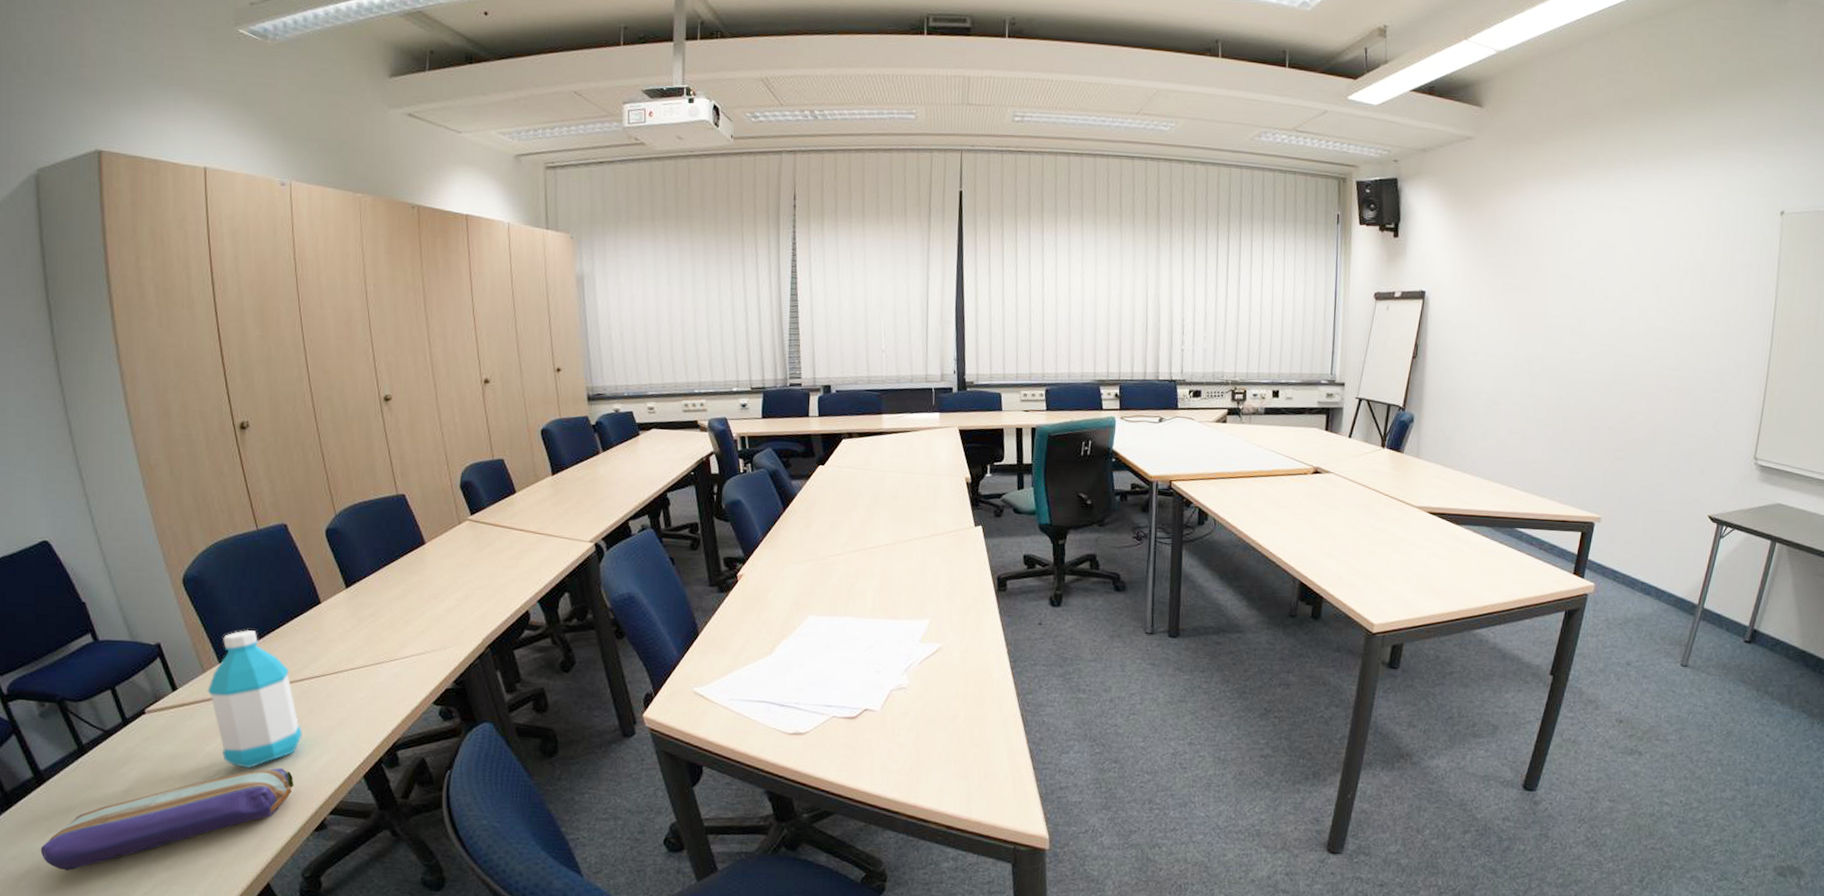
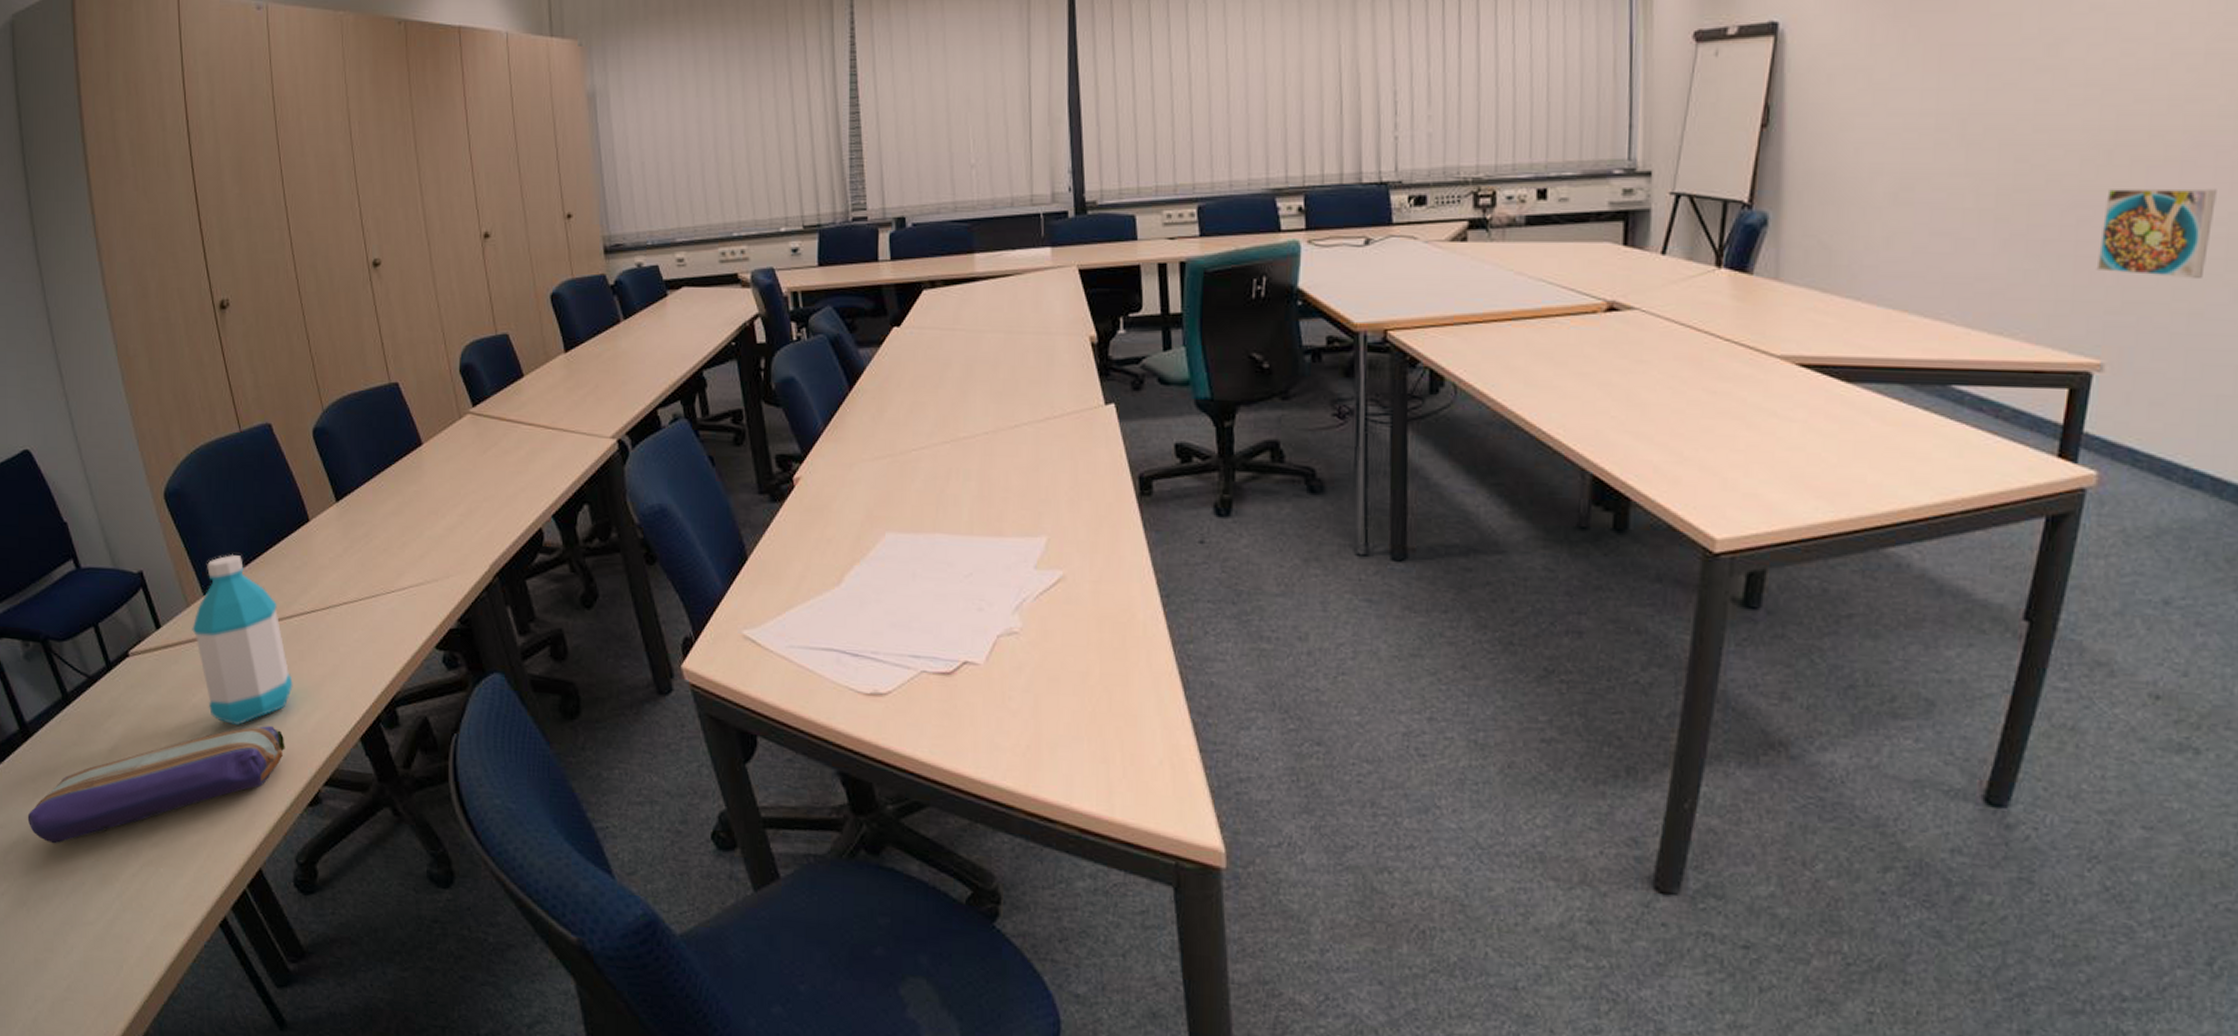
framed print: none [1599,410,1667,467] -> present [2096,188,2217,278]

